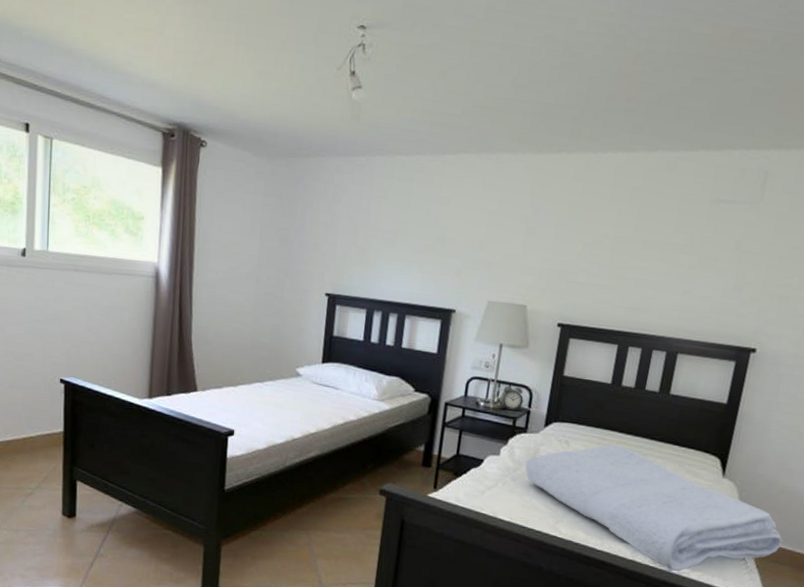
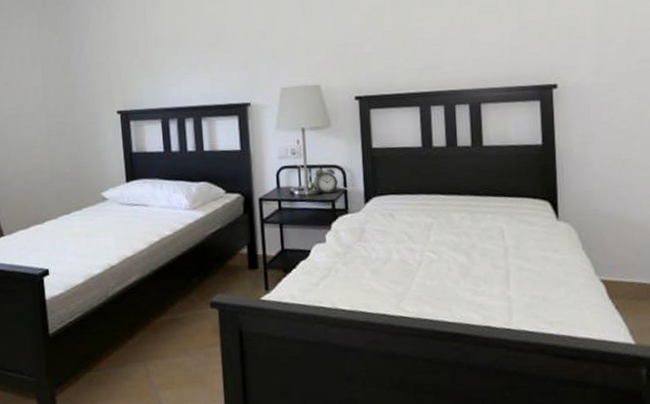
towel: present [525,444,783,571] -> none [353,207,635,328]

